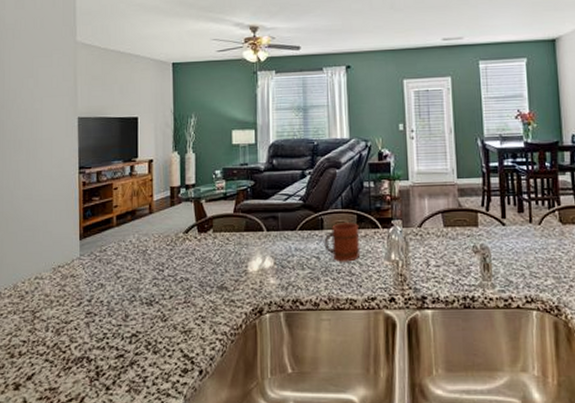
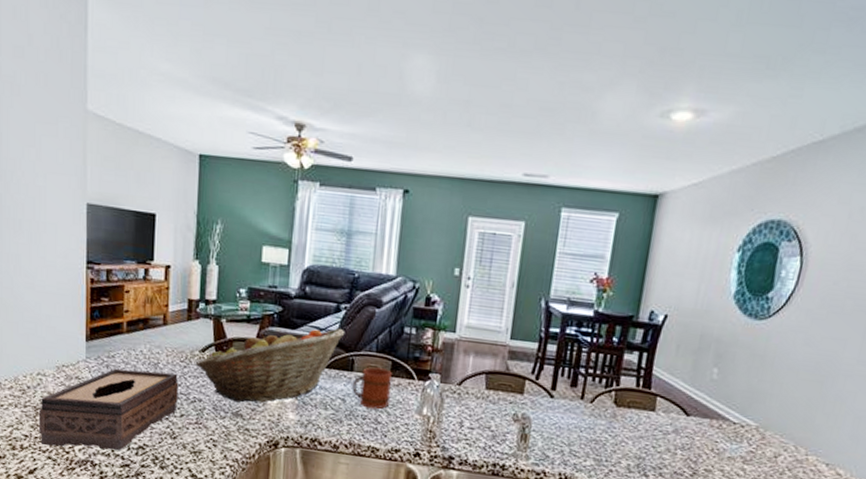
tissue box: none [37,257,166,349] -> present [39,368,179,450]
fruit basket: none [180,191,312,276] -> present [195,327,345,403]

